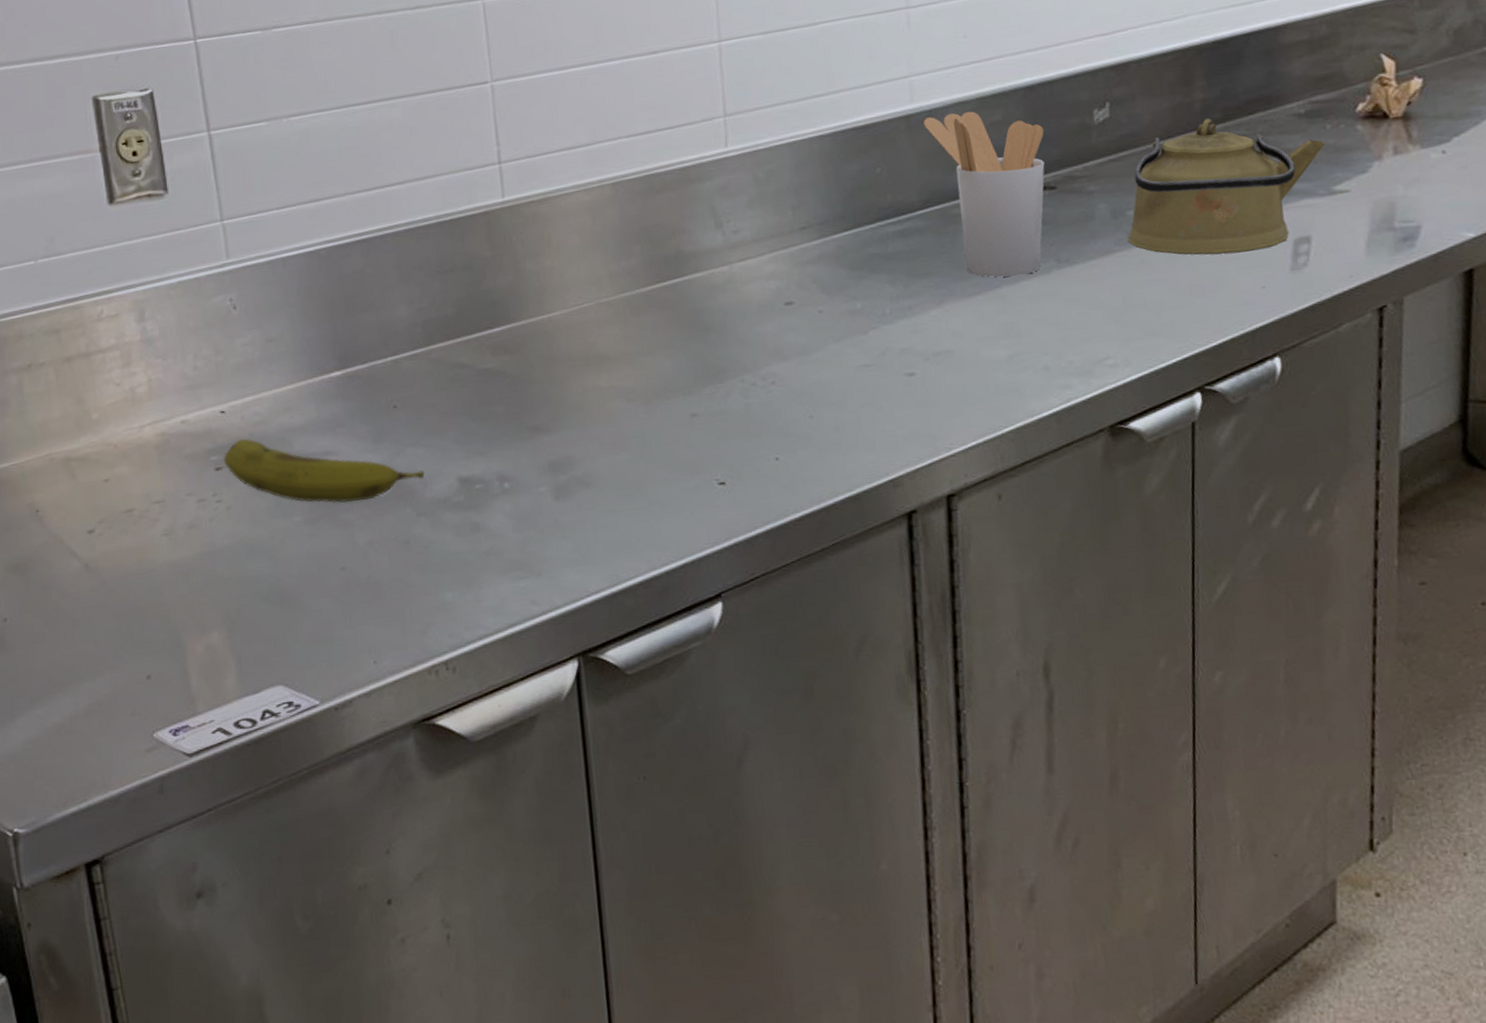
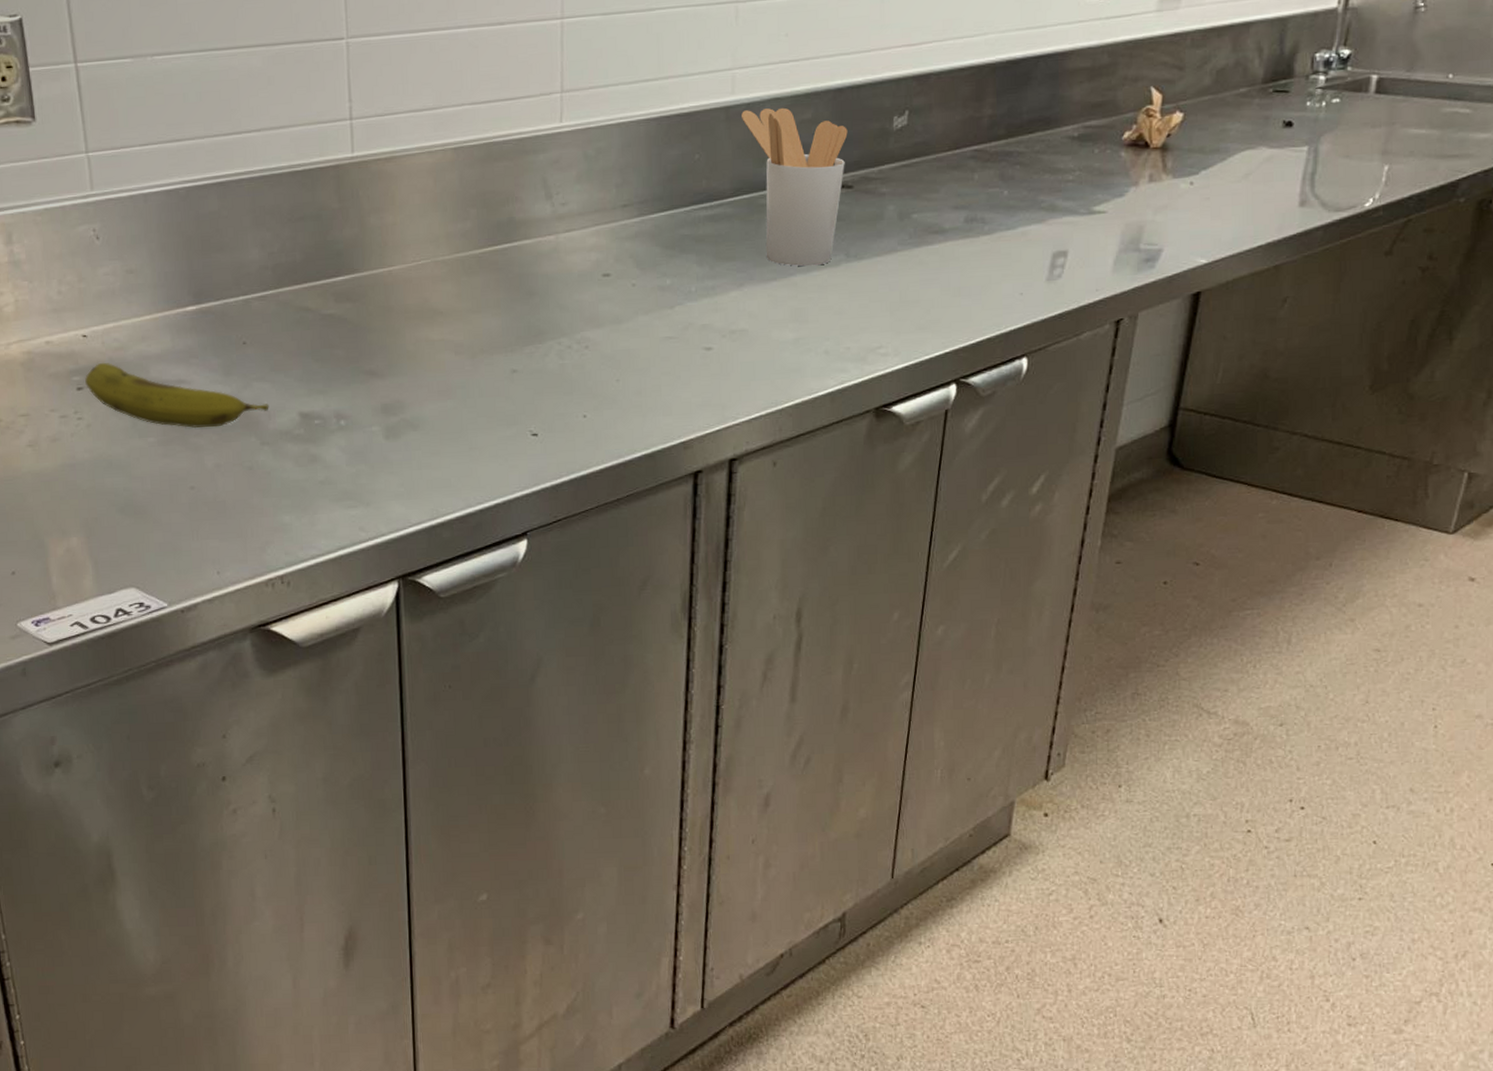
kettle: present [1127,118,1325,255] -> none [909,133,1091,261]

